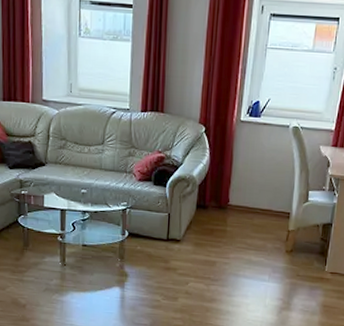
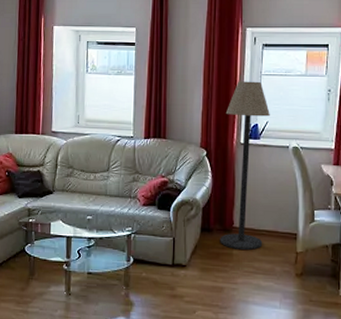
floor lamp: none [214,54,273,227] -> present [220,81,270,250]

